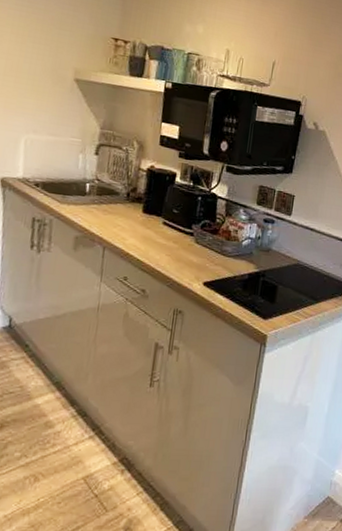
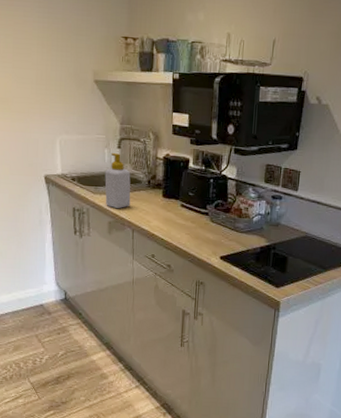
soap bottle: none [73,159,108,222] -> present [105,153,131,209]

